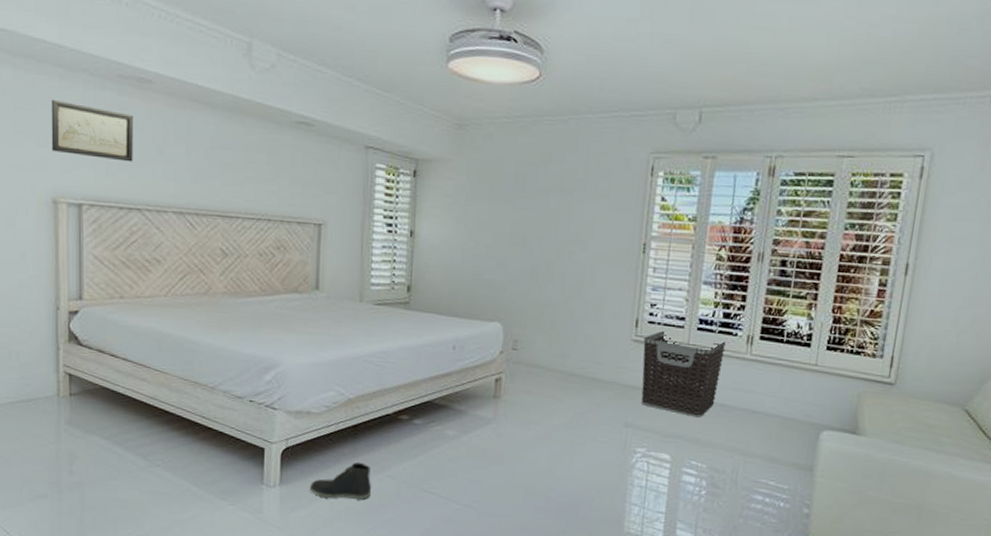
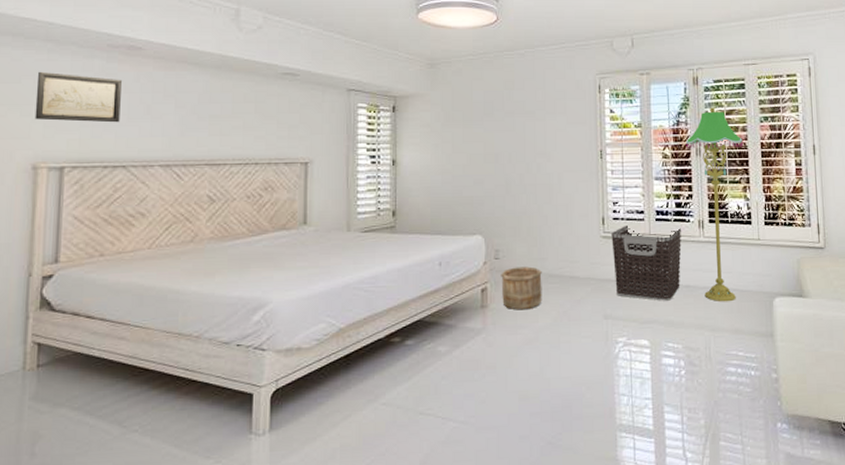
sneaker: present [310,462,371,500] -> none [302,393,366,438]
wooden bucket: none [516,360,562,406] -> present [501,266,542,310]
floor lamp: none [741,205,819,428] -> present [685,107,744,302]

